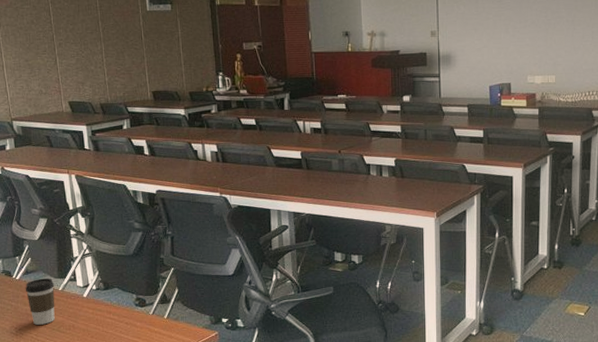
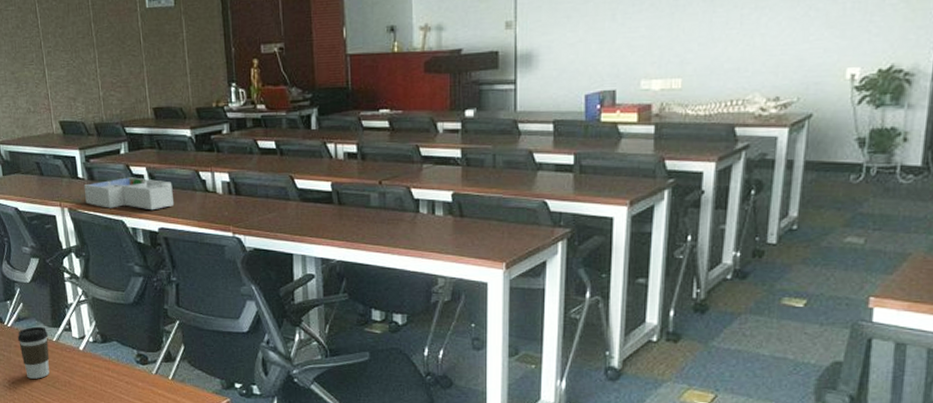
desk organizer: none [89,148,170,176] -> present [83,177,175,211]

